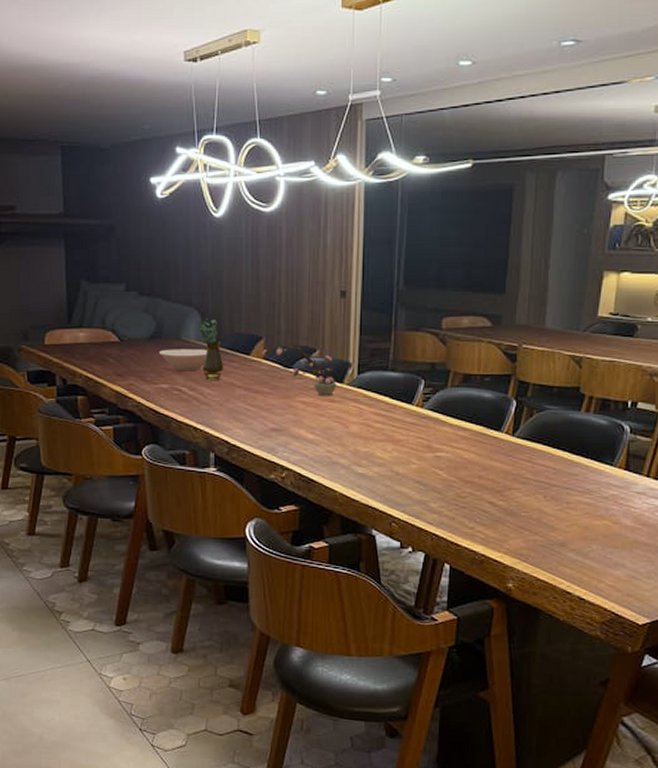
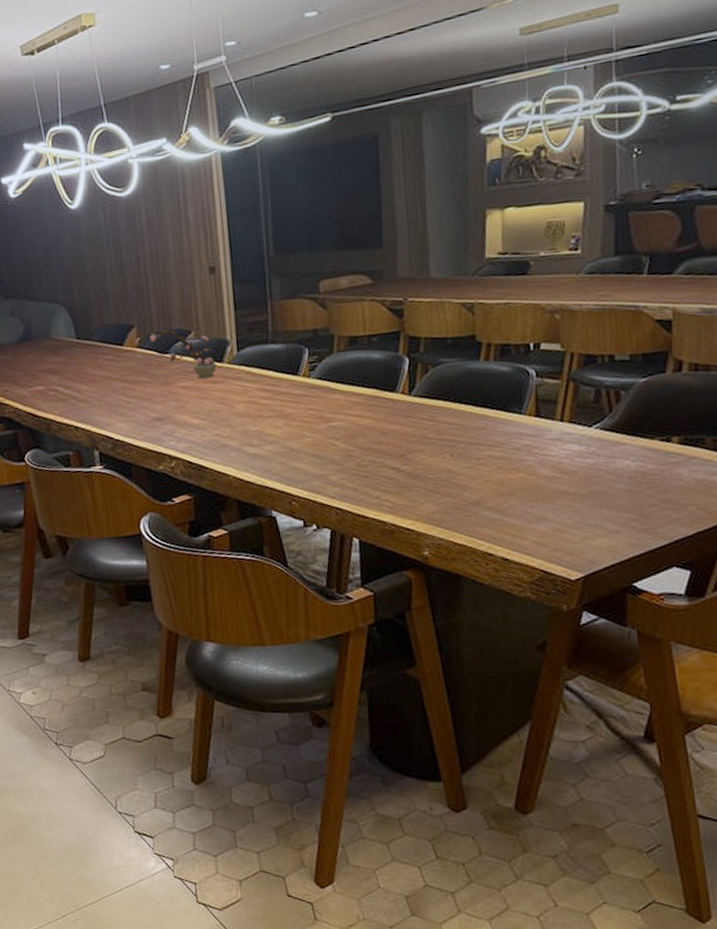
bowl: present [158,349,207,372] -> none [30,345,80,371]
vase: present [197,316,224,380] -> none [66,311,99,376]

